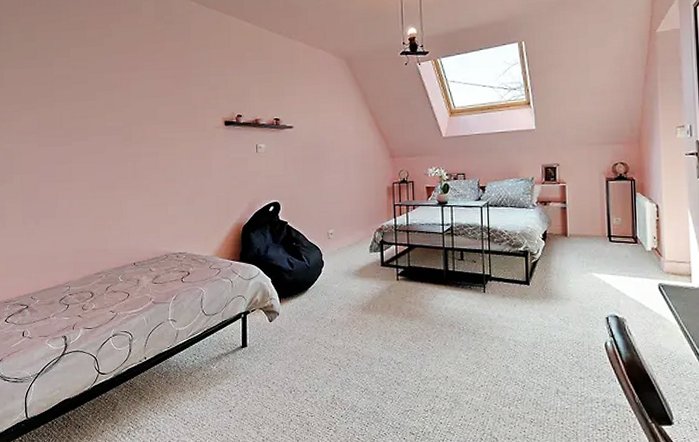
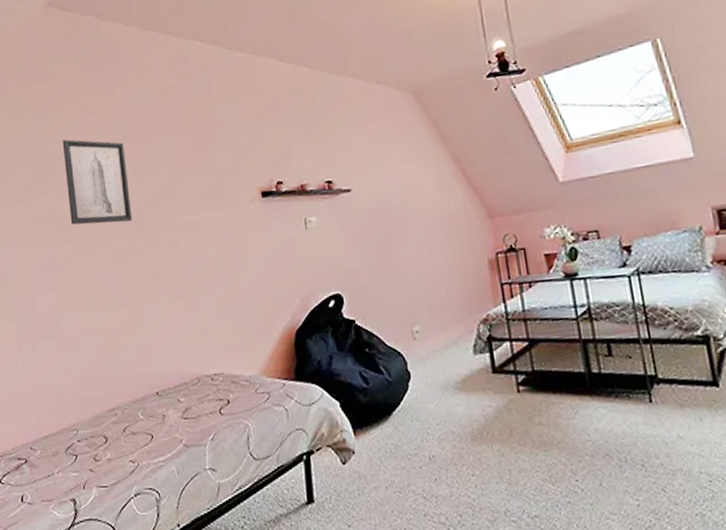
wall art: none [66,63,122,134] -> present [62,139,133,225]

